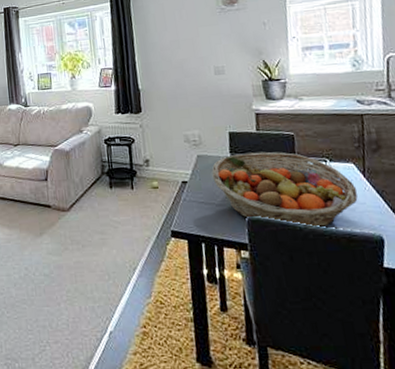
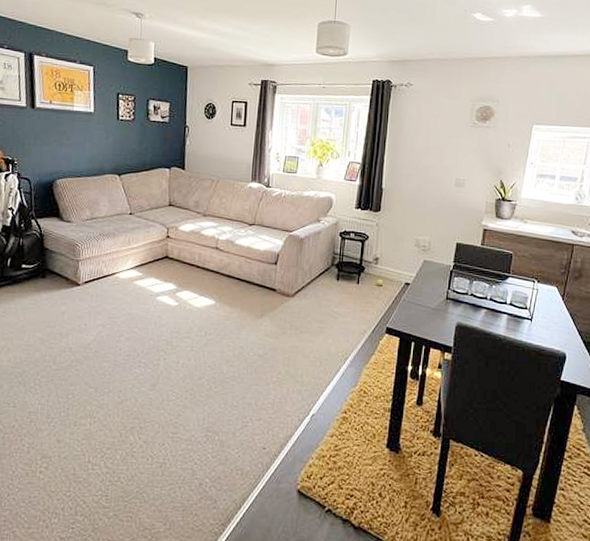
fruit basket: present [211,151,358,228] -> none [433,264,555,340]

